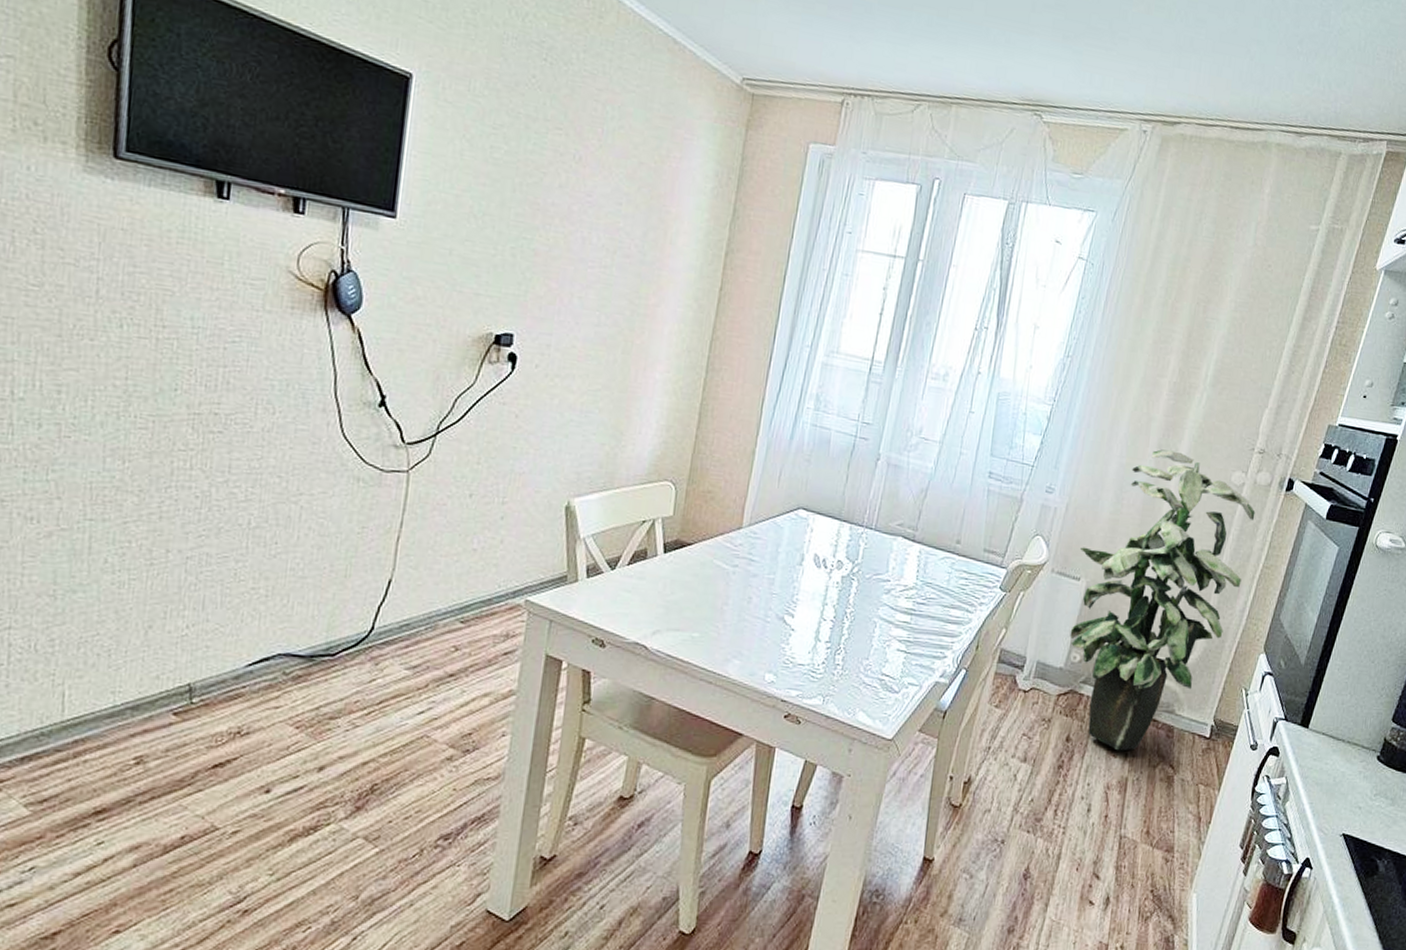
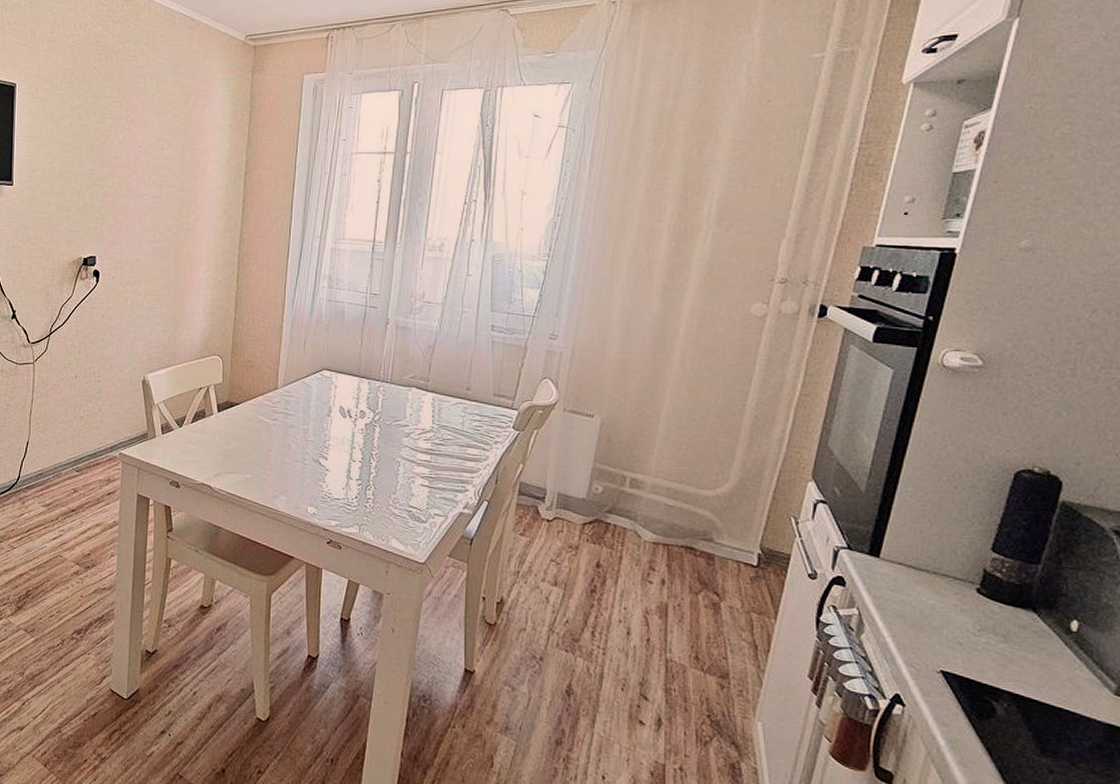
indoor plant: present [1070,449,1256,751] -> none [589,289,784,578]

